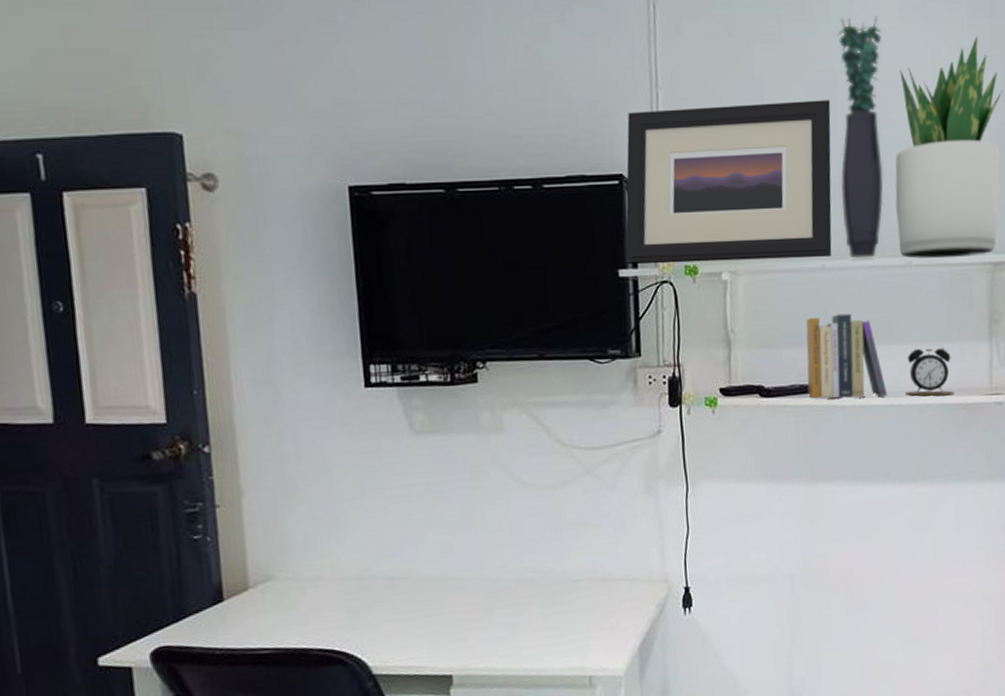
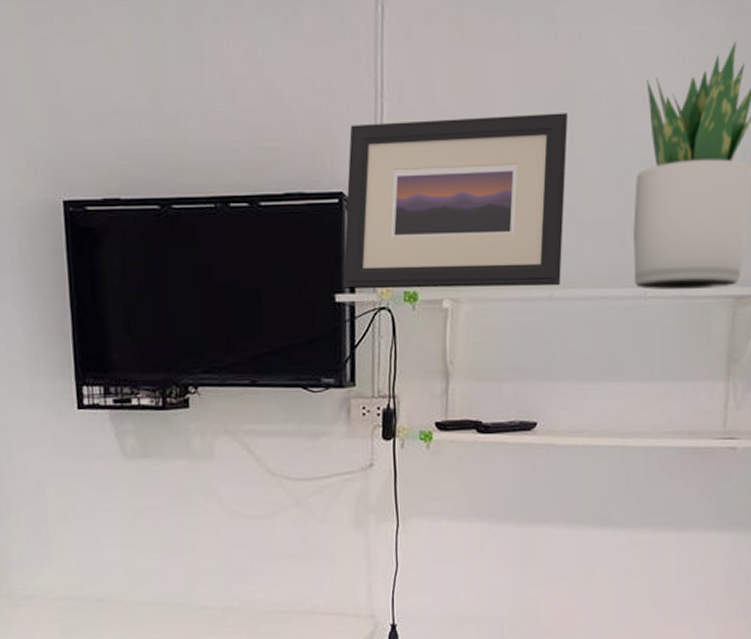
books: present [806,313,888,399] -> none [527,347,612,438]
vase: present [837,16,884,259] -> none [574,18,628,288]
alarm clock: present [905,344,954,396] -> none [632,382,684,438]

